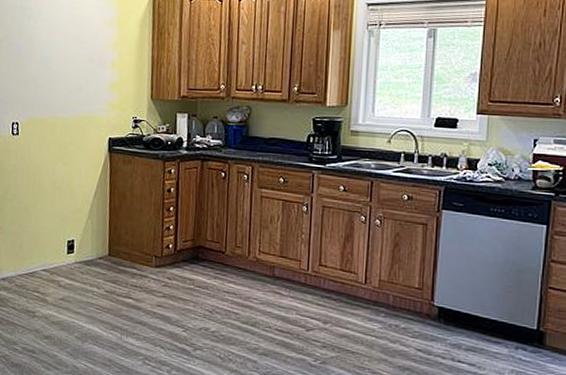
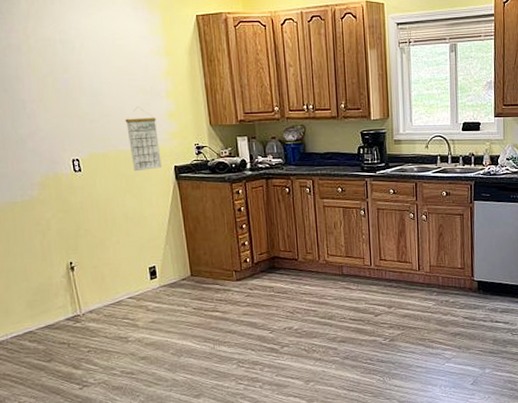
calendar: none [68,75,98,140] -> present [125,106,162,172]

